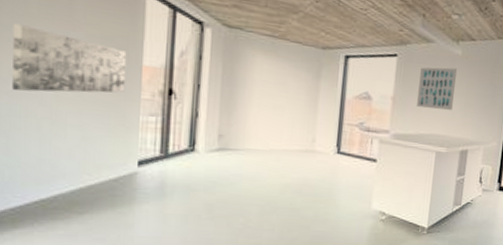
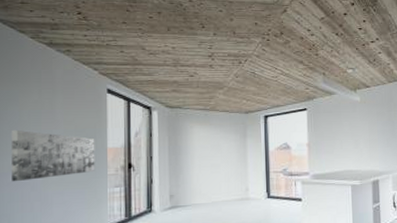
wall art: present [417,67,458,111] -> none [328,112,359,150]

